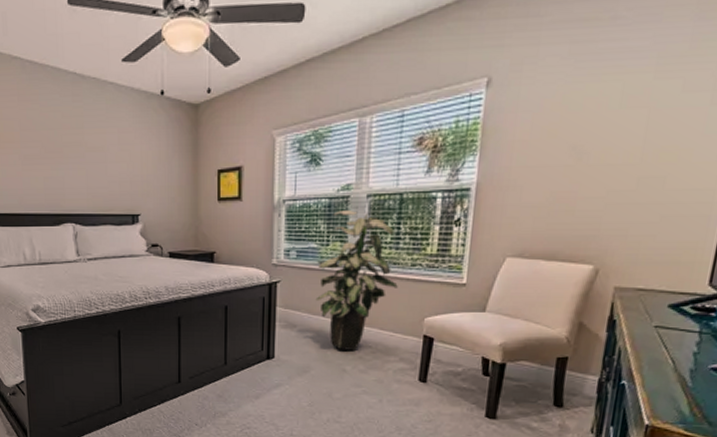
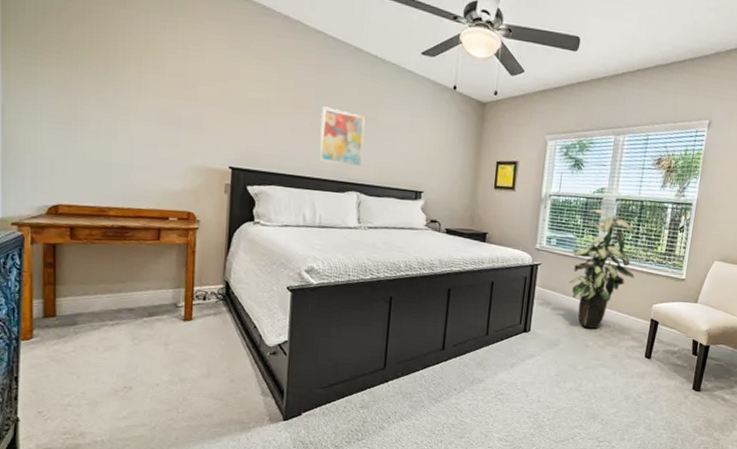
wall art: none [28,137,73,197] -> present [319,106,365,168]

